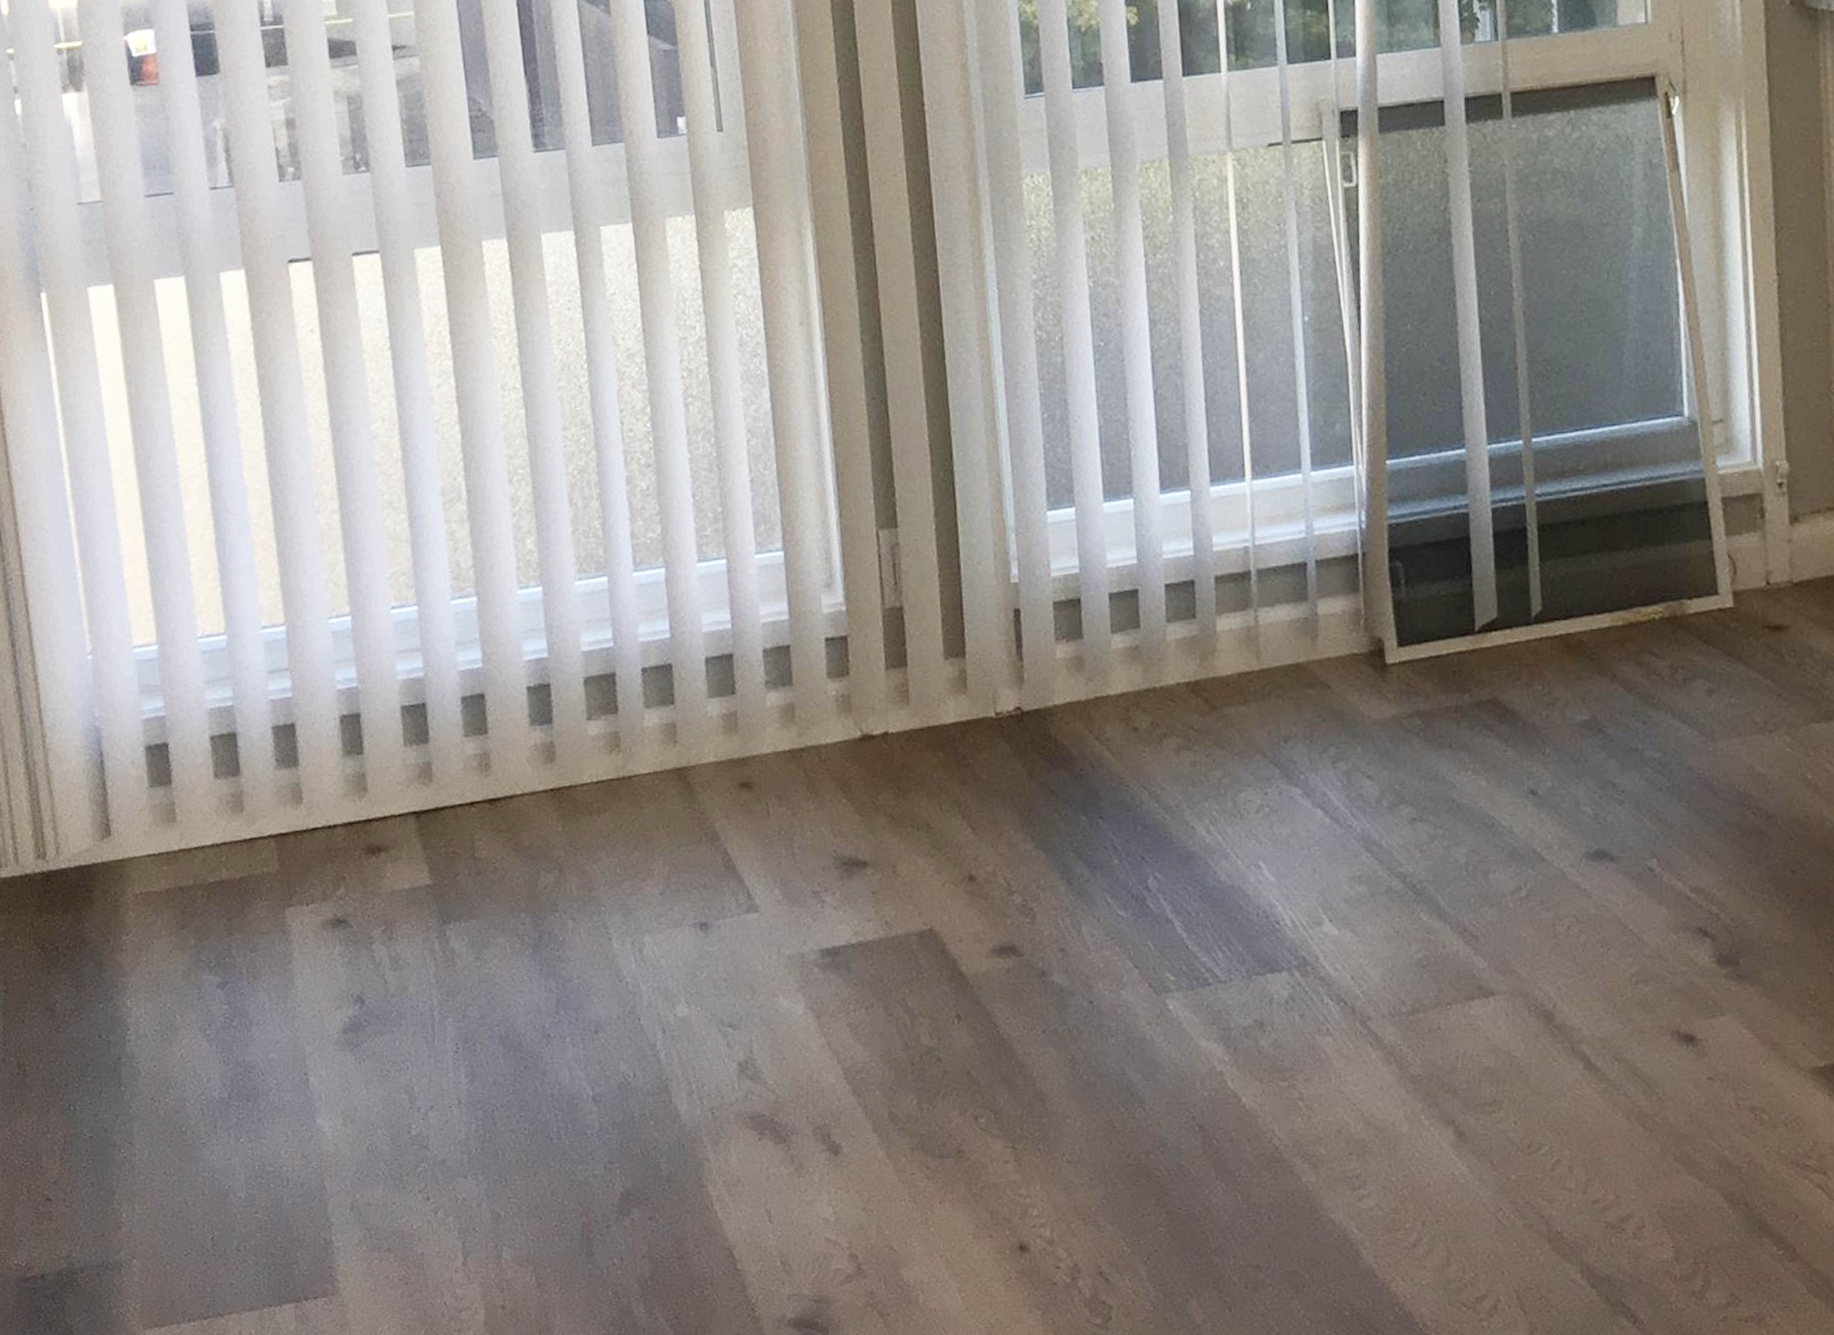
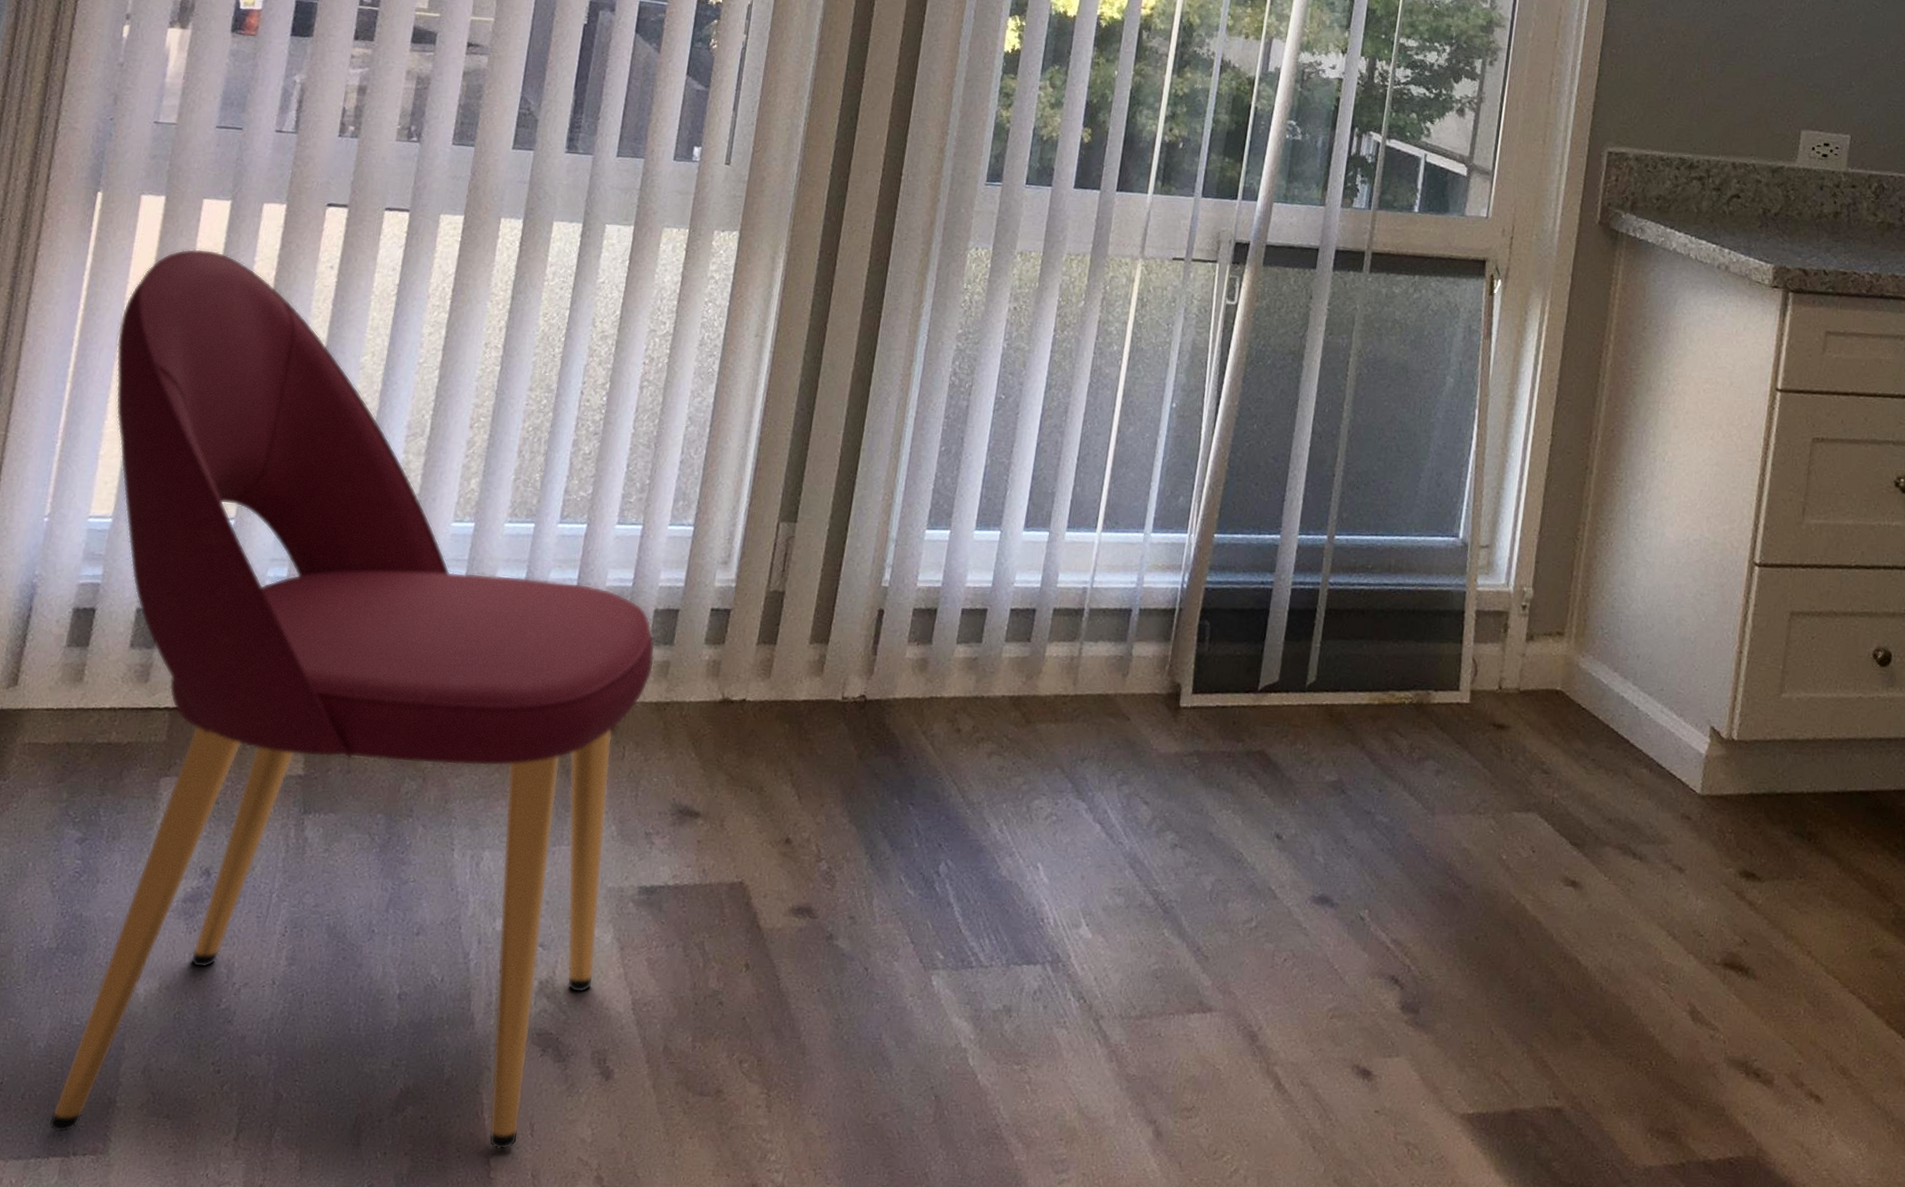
dining chair: none [104,335,796,1280] -> present [49,248,656,1151]

